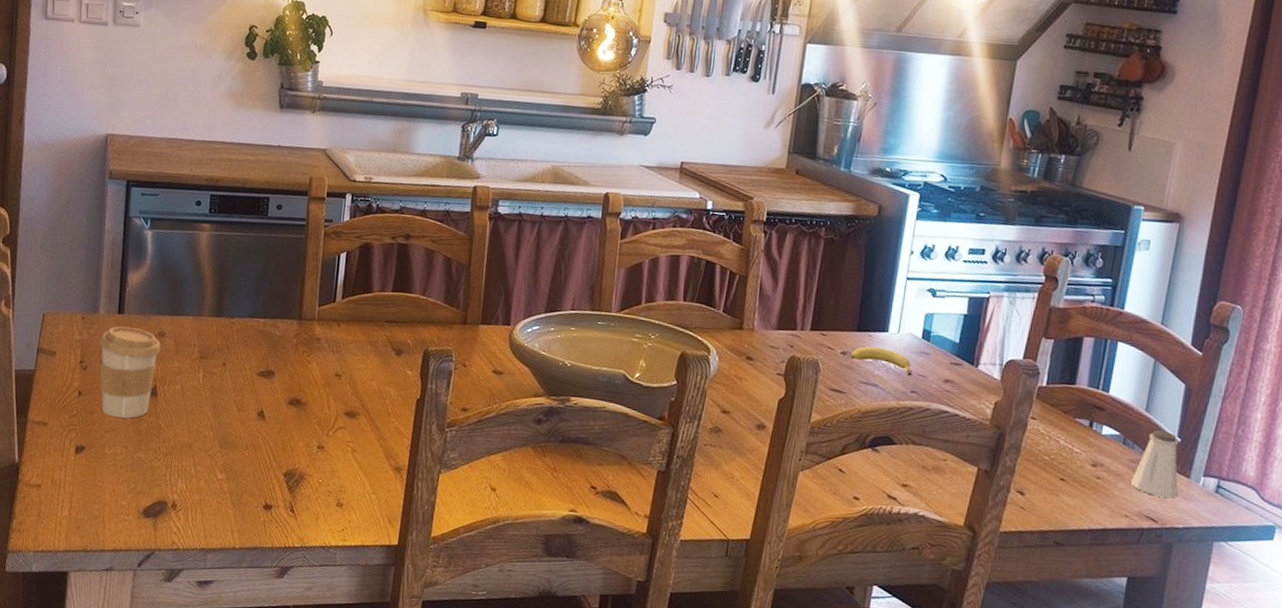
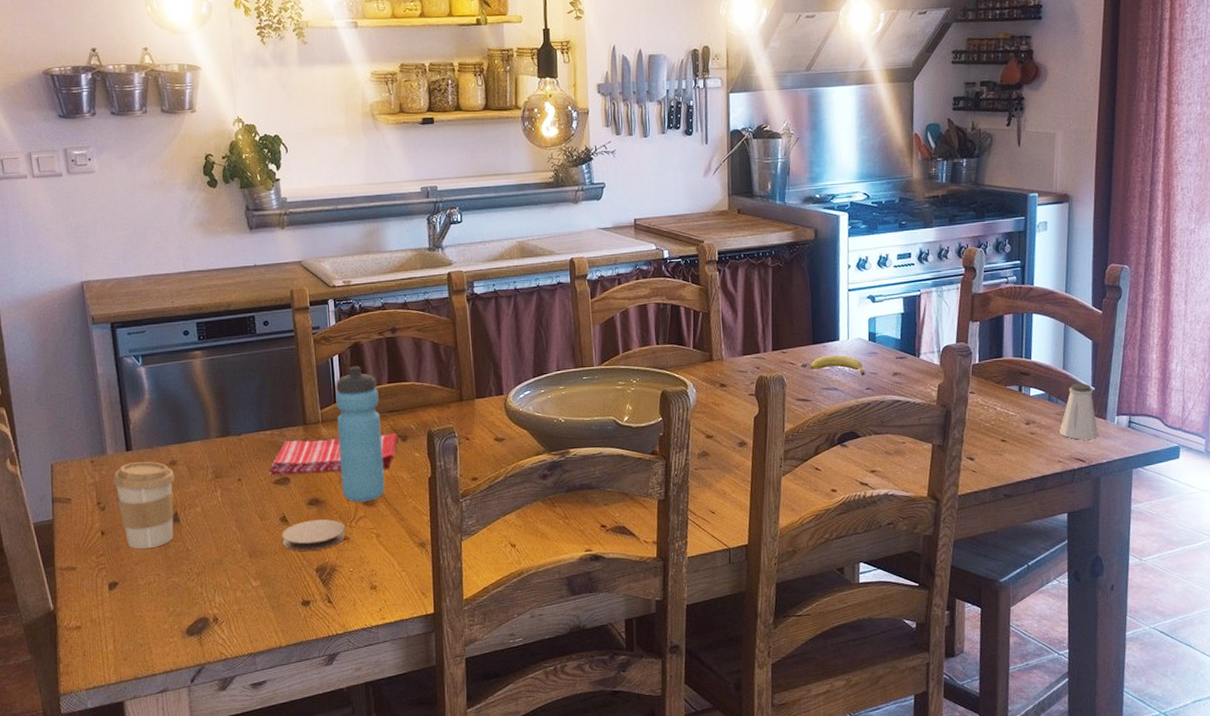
dish towel: none [255,333,393,382] -> present [269,433,398,475]
coaster: none [255,420,322,454] -> present [282,519,345,552]
water bottle: none [325,267,381,413] -> present [336,366,385,502]

